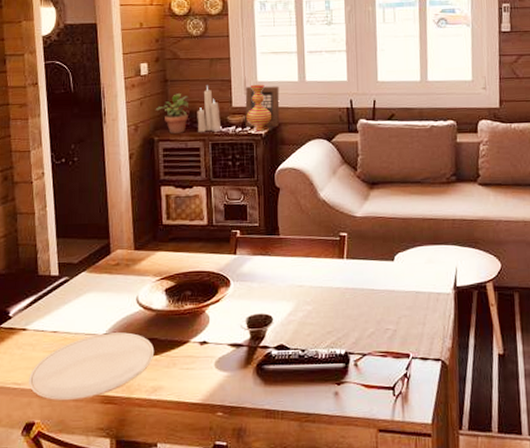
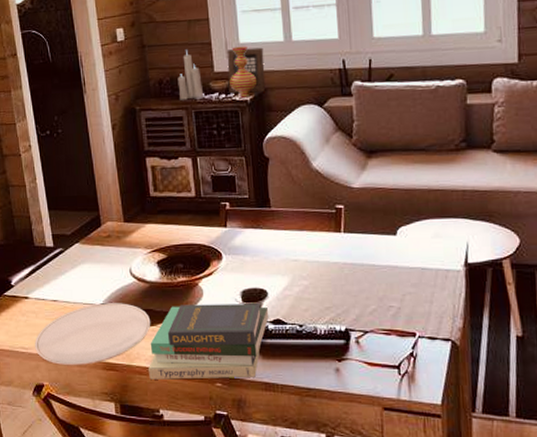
books: none [148,329,273,412] -> present [147,303,269,380]
potted plant: present [156,93,188,135] -> none [135,59,169,103]

